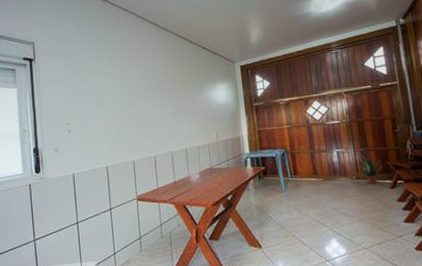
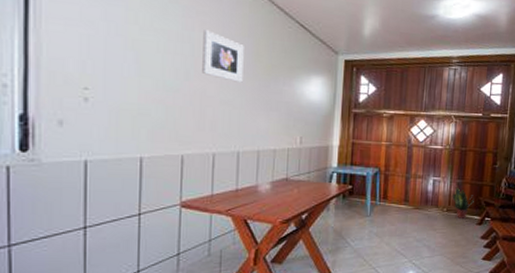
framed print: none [136,67,167,100] -> present [202,30,244,83]

